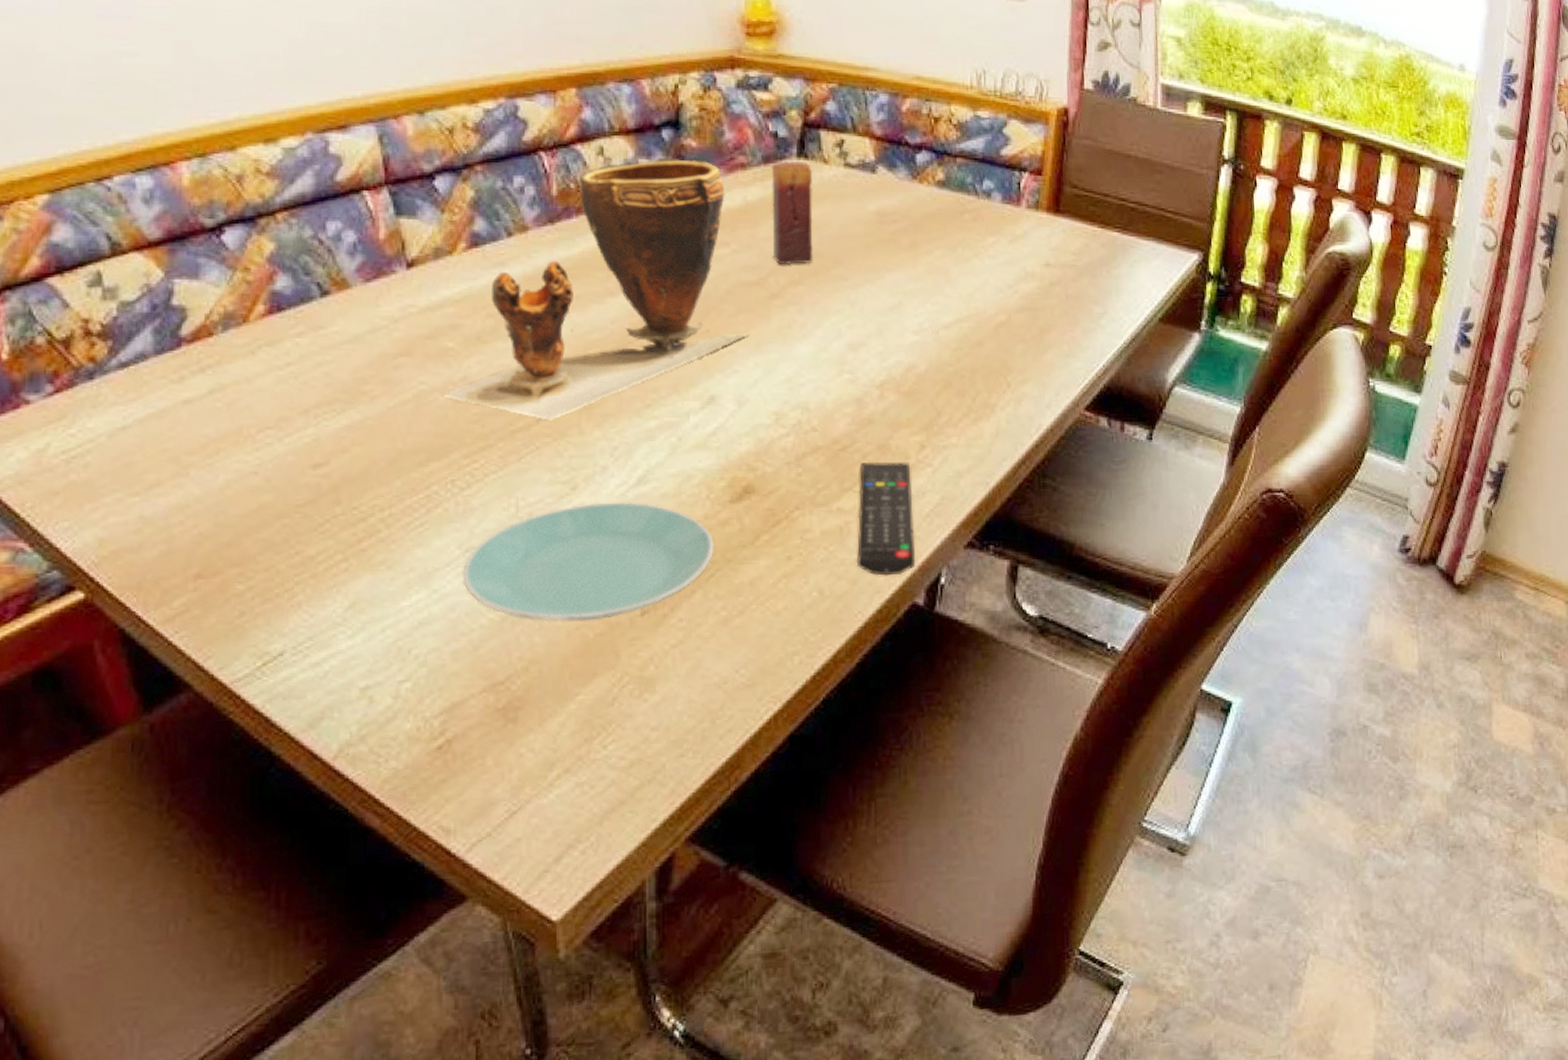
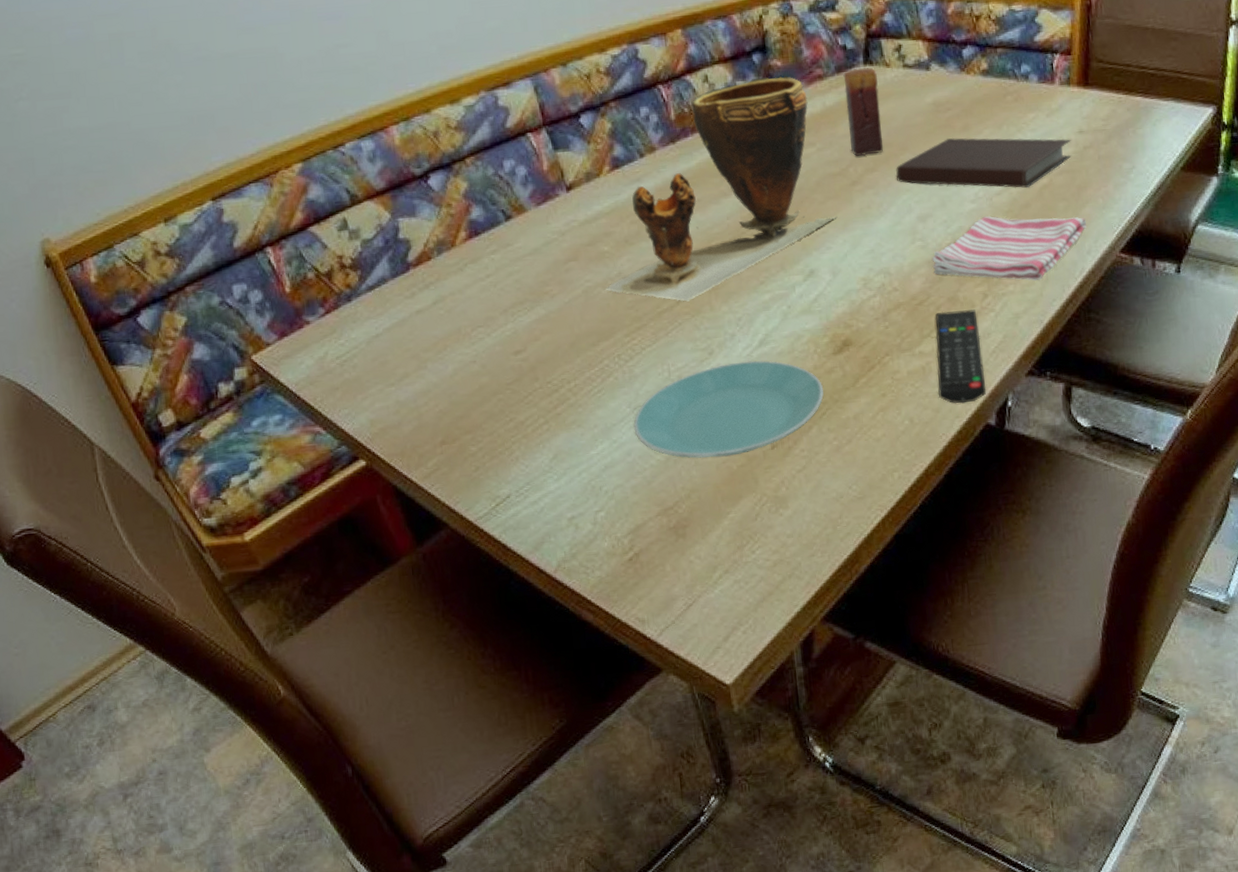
notebook: none [825,256,1036,323] -> present [895,138,1072,188]
dish towel: none [862,352,1047,434] -> present [932,216,1086,281]

